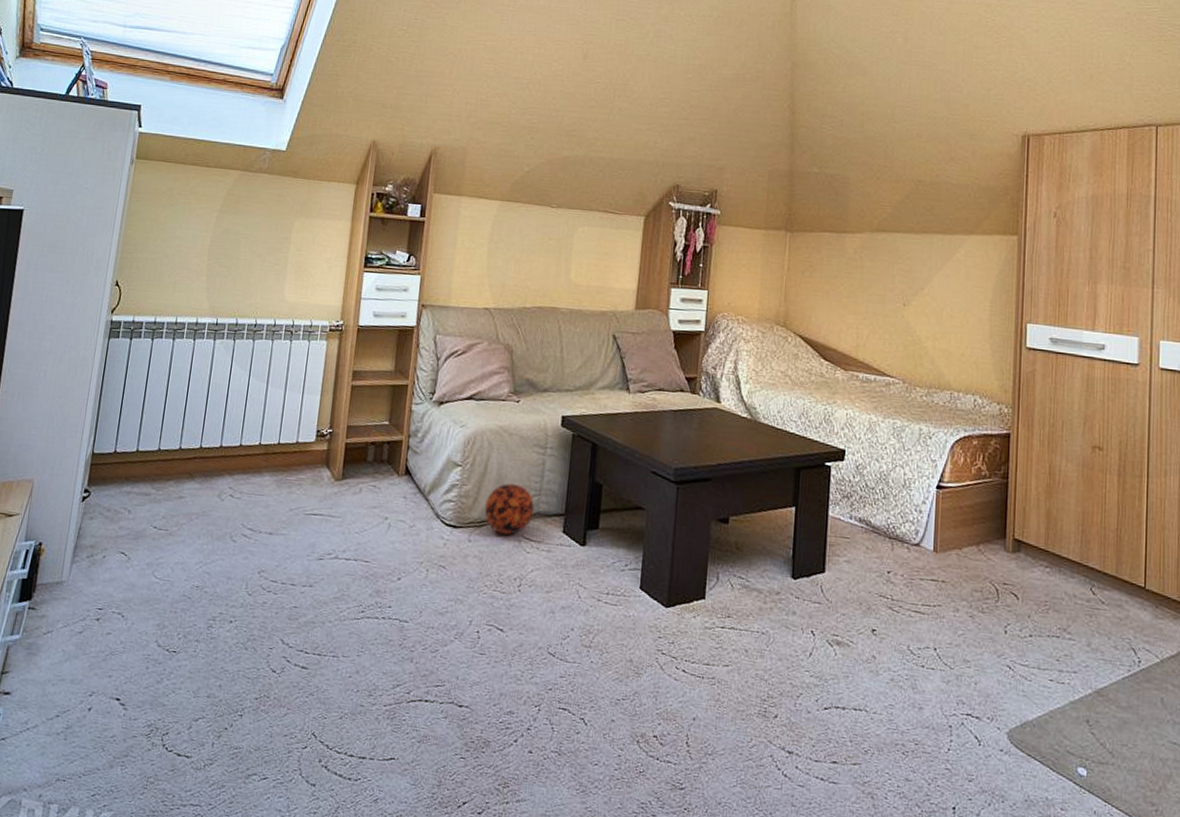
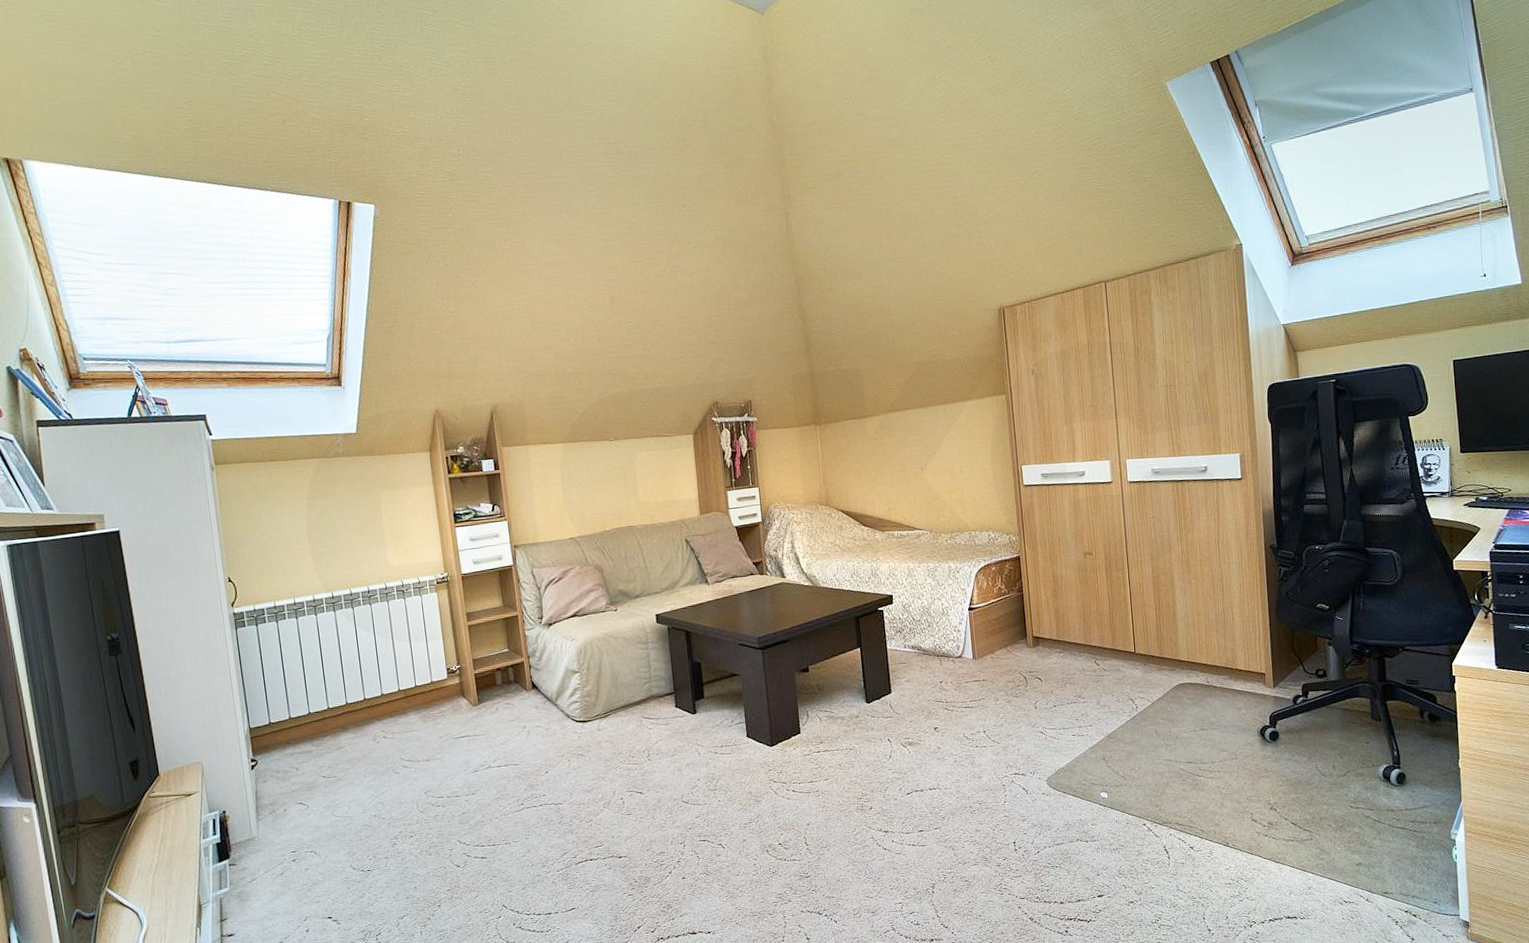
decorative ball: present [484,483,534,536] -> none [606,676,648,720]

